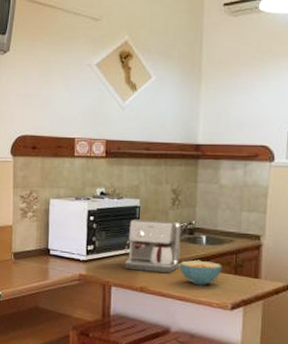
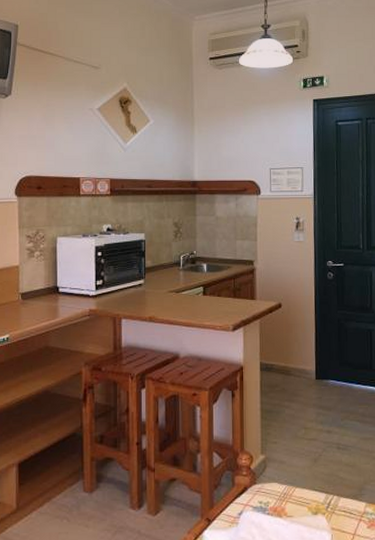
coffee maker: present [125,218,182,274] -> none [133,251,184,302]
cereal bowl: present [179,260,222,286] -> none [184,288,222,311]

